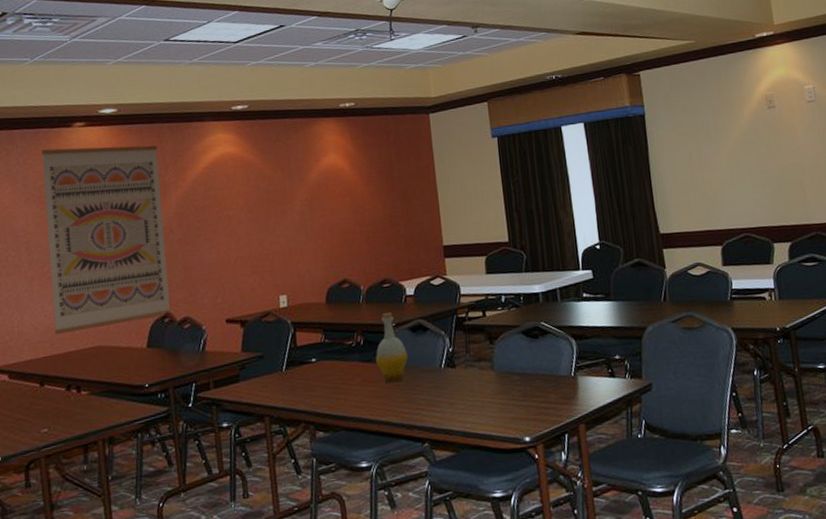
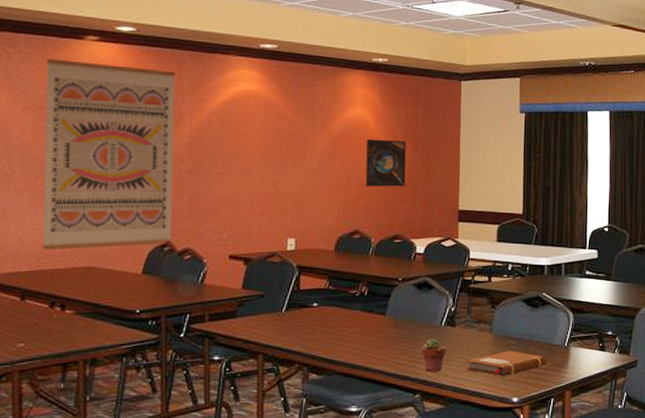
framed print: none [343,183,387,233] -> present [365,138,406,187]
bottle: present [376,312,409,384] -> none [378,267,411,335]
potted succulent: none [424,382,450,418] -> present [421,339,447,372]
notebook: none [472,387,555,416] -> present [466,351,547,376]

